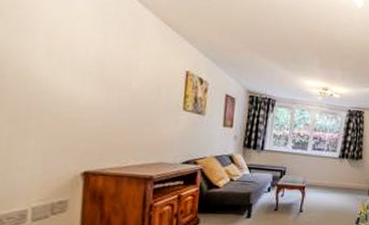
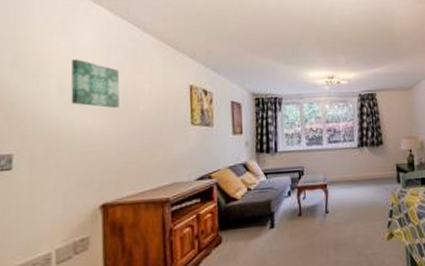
wall art: none [59,21,115,81] -> present [71,59,120,109]

